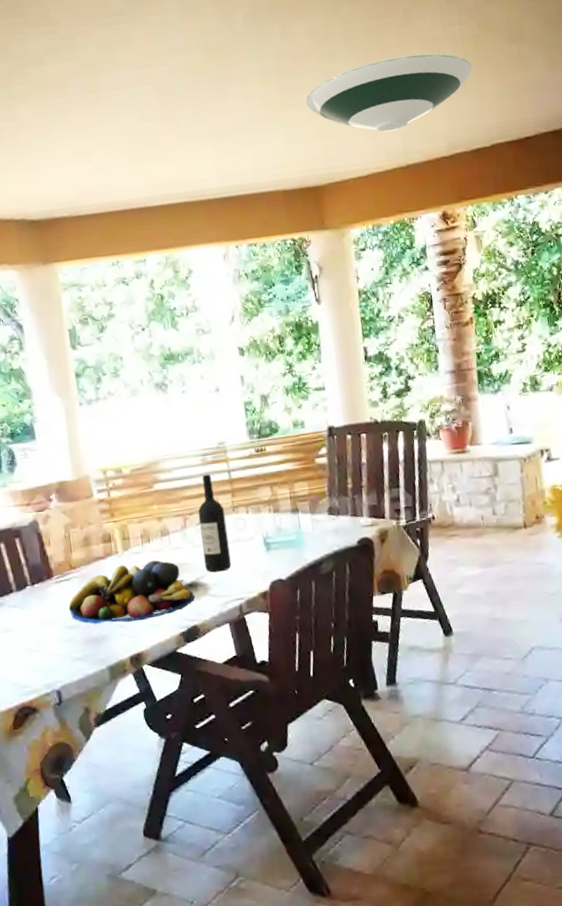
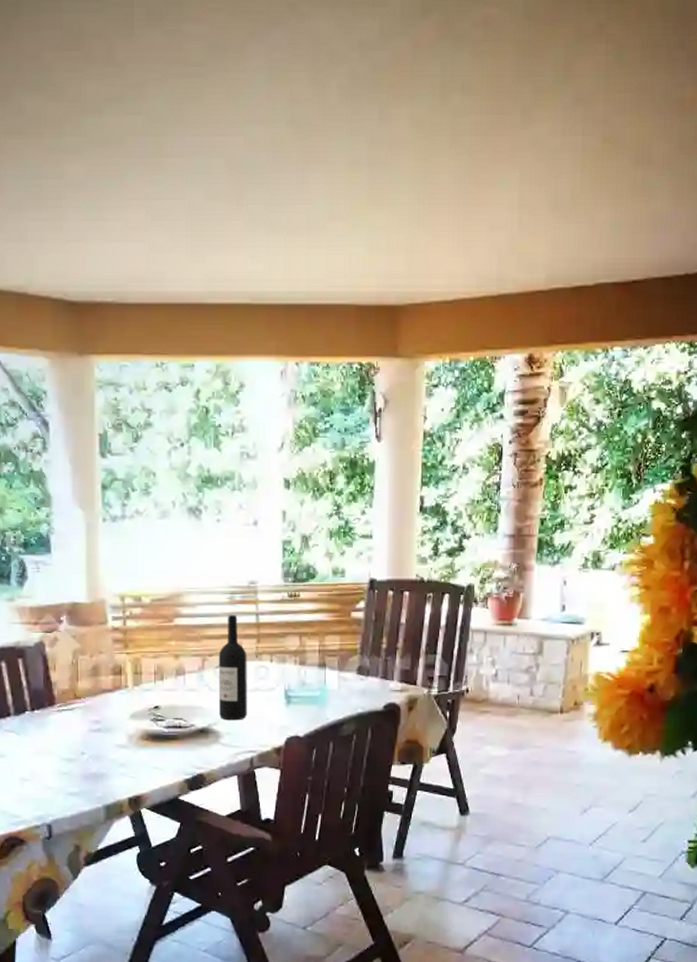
fruit bowl: present [68,560,195,624] -> none [68,700,205,762]
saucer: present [306,53,473,133] -> none [396,164,589,253]

